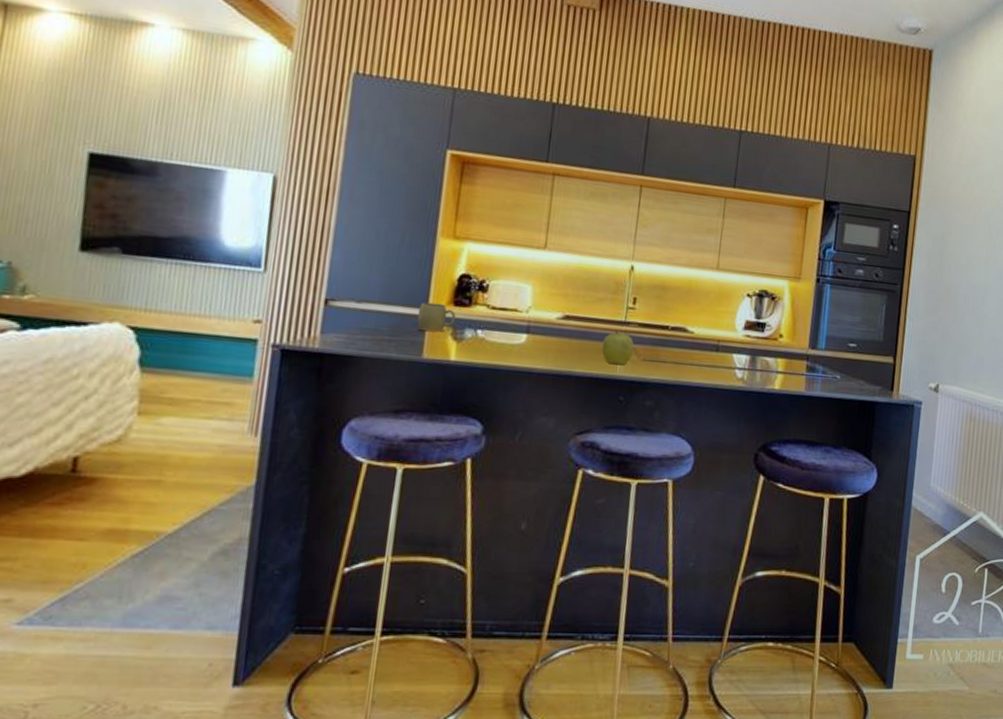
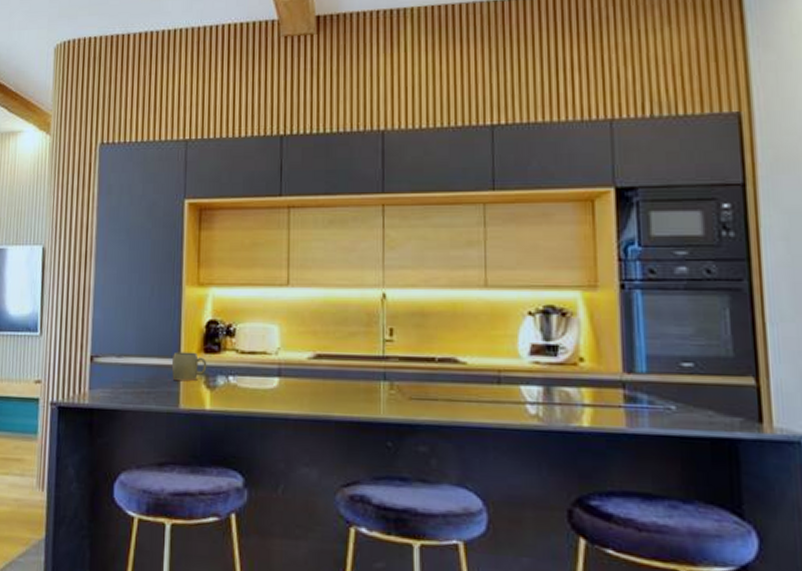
fruit: present [601,330,634,366] -> none [360,366,397,406]

